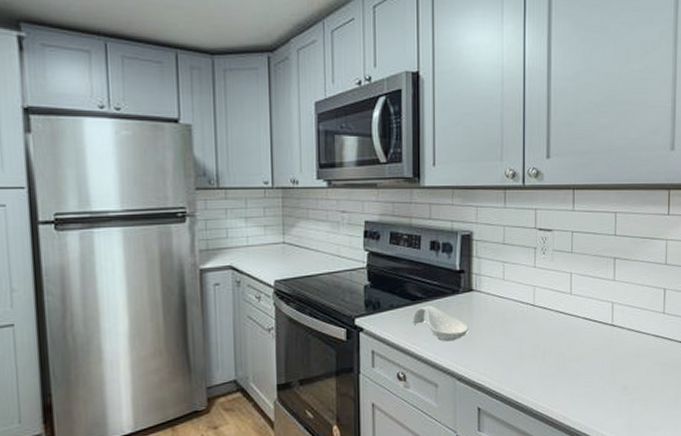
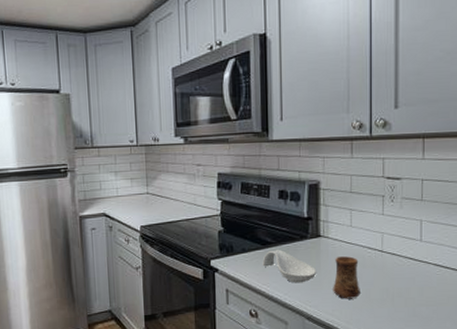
cup: none [485,311,512,357] -> present [333,256,360,299]

